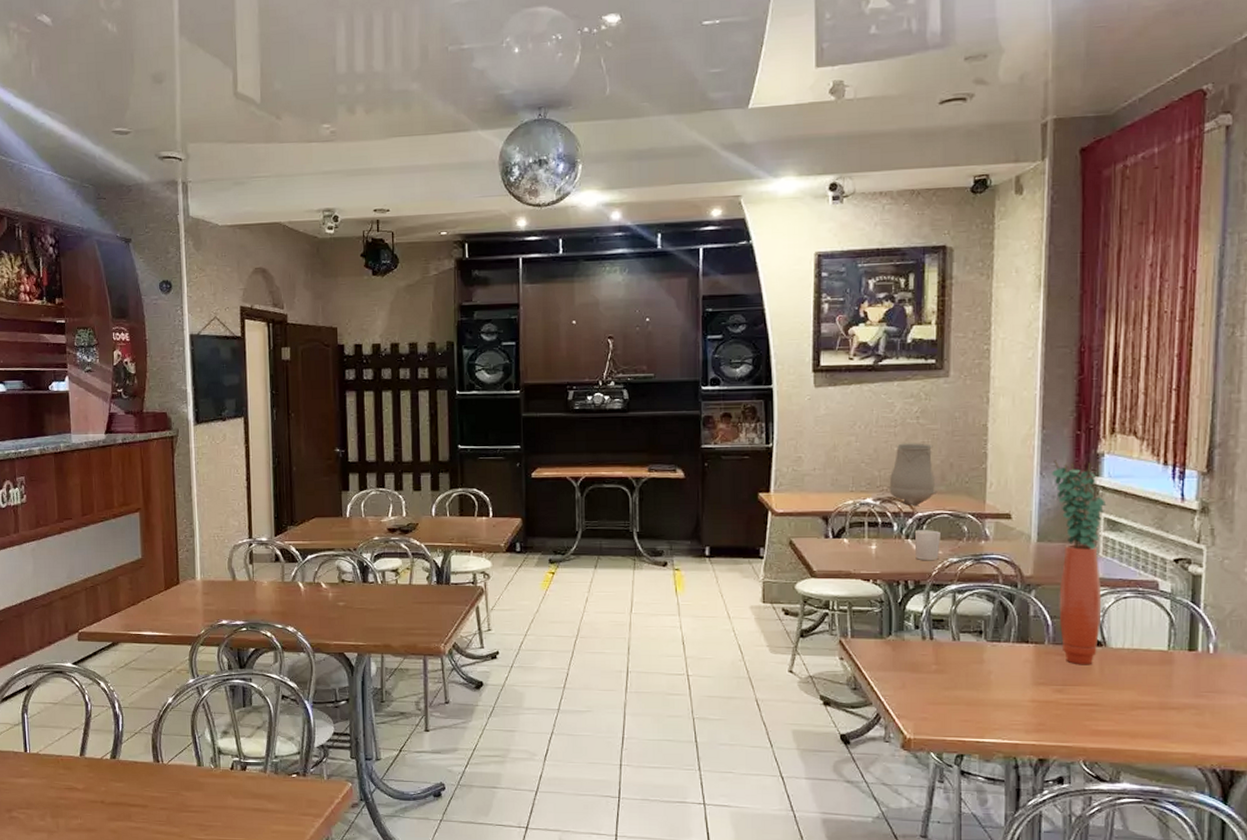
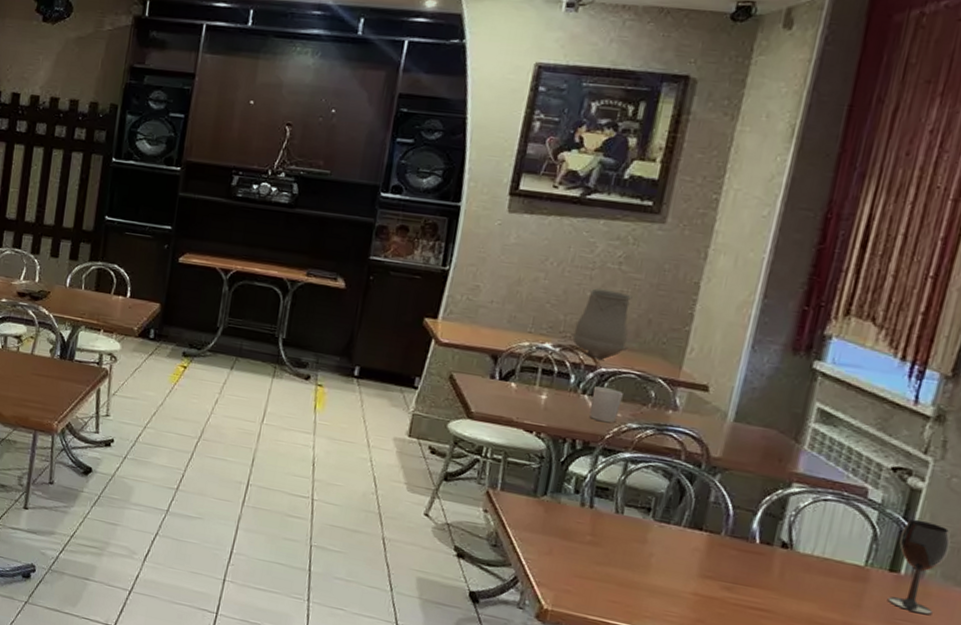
vase: present [1052,460,1107,665] -> none [740,334,824,567]
wine glass: none [1192,601,1234,684] -> present [887,519,951,615]

